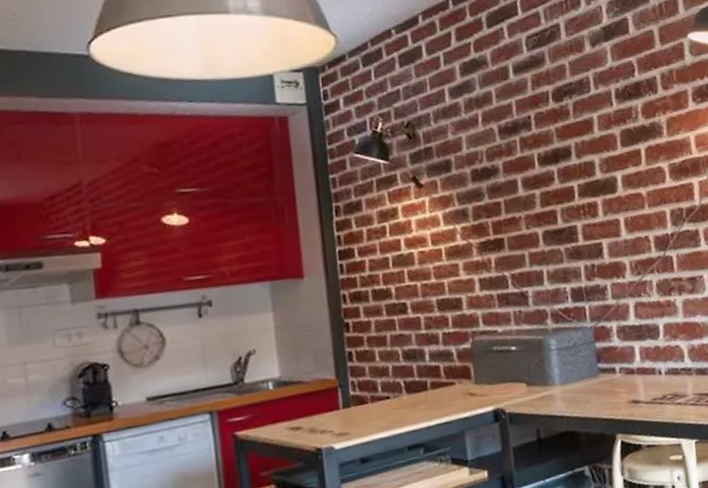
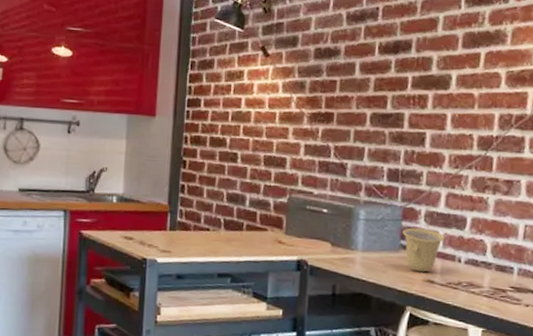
cup: none [597,345,642,395] -> present [402,227,446,273]

